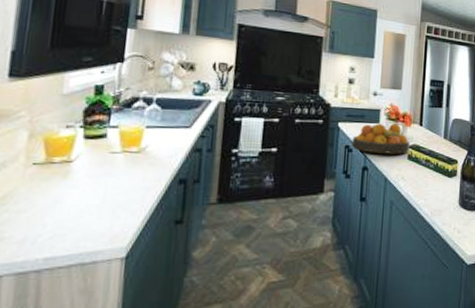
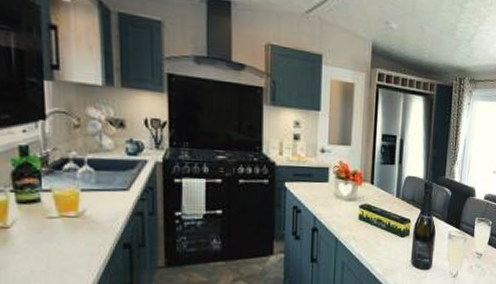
fruit bowl: present [352,123,409,154] -> none [300,182,360,214]

